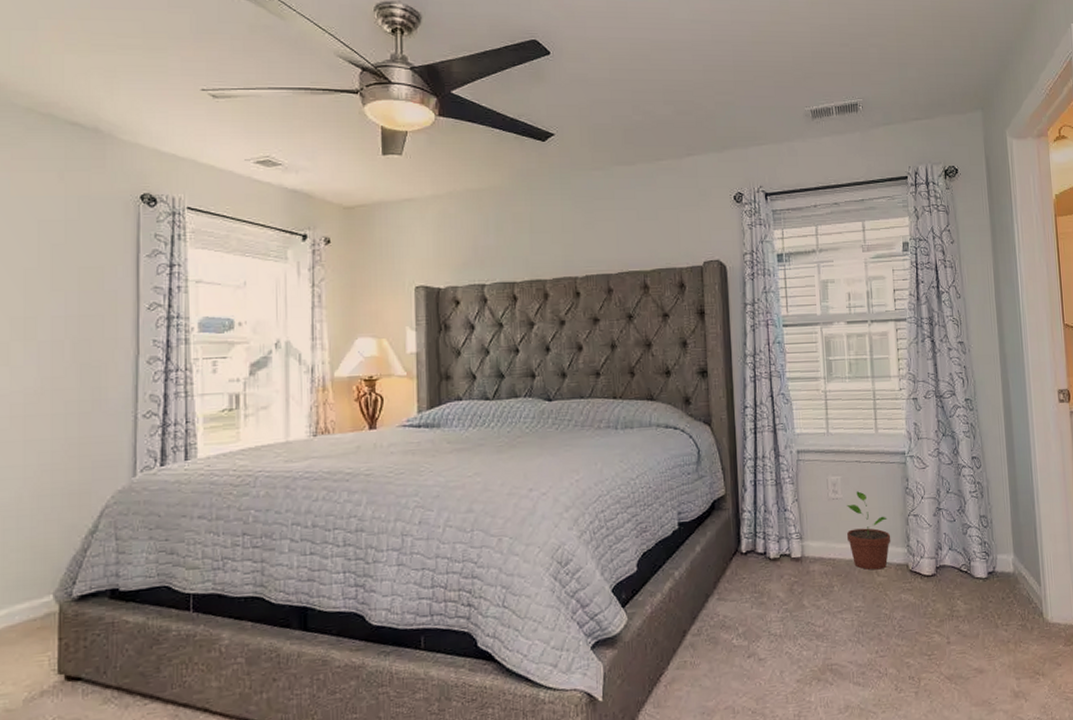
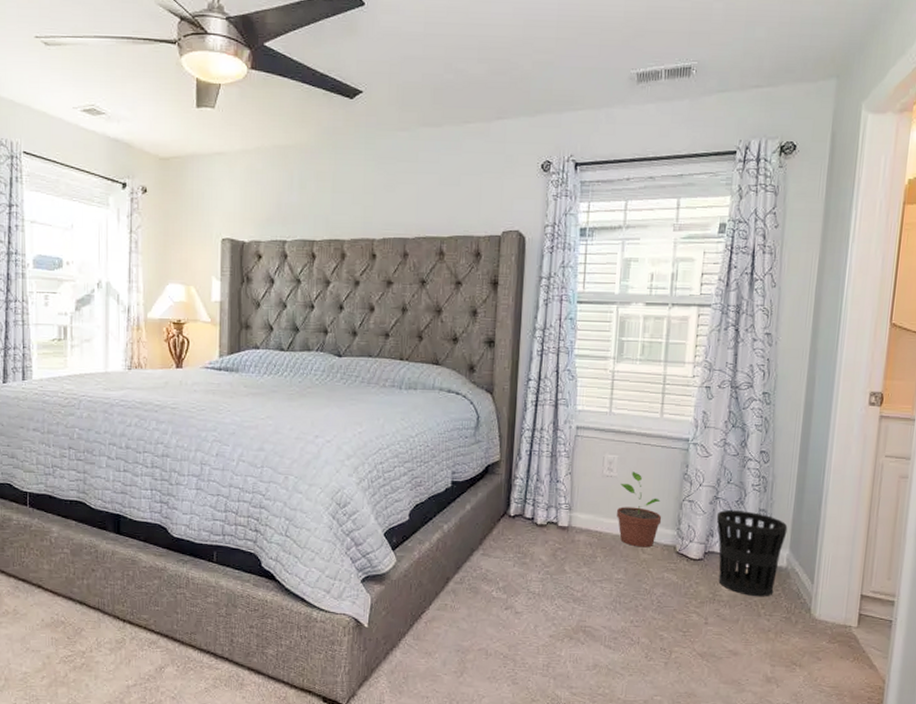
wastebasket: none [941,519,1009,608] -> present [716,510,788,597]

